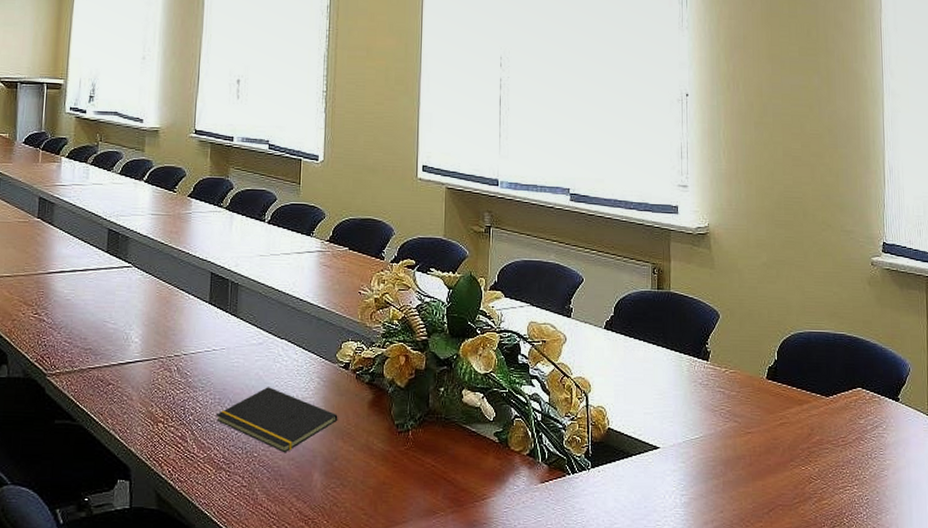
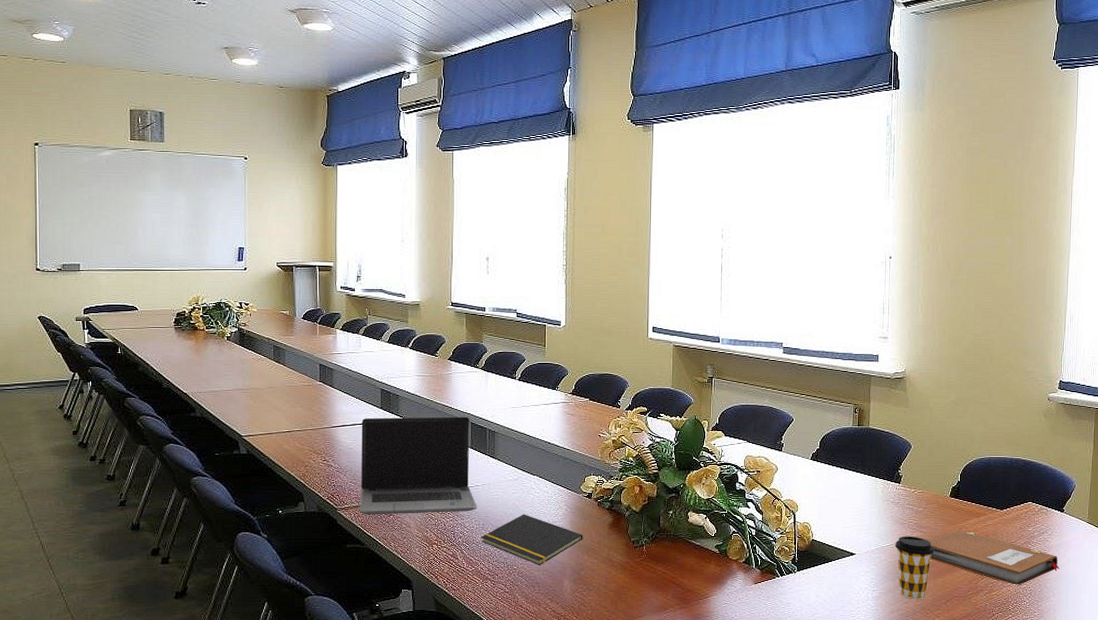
laptop computer: none [74,263,214,384] -> present [360,416,477,515]
coffee cup: none [705,426,752,508] -> present [894,536,935,599]
notebook: none [742,420,899,493] -> present [927,529,1059,585]

